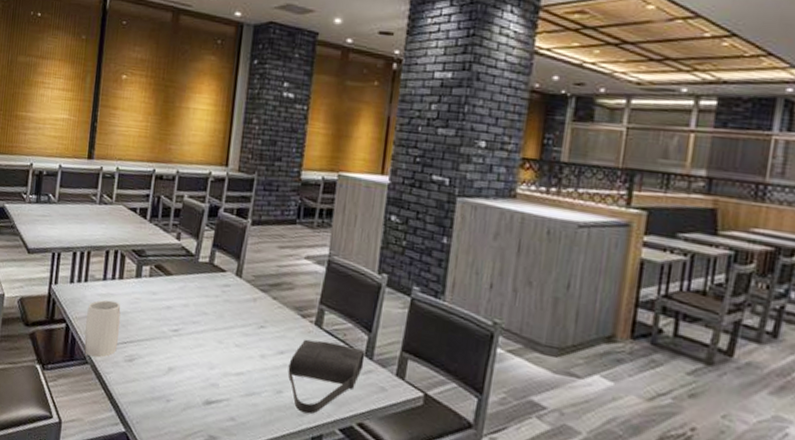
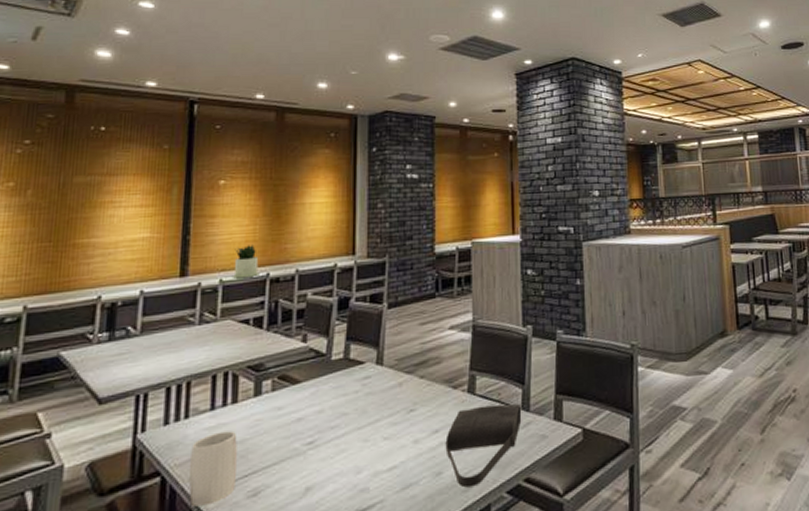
planter: none [126,140,148,171] -> present [232,245,260,279]

